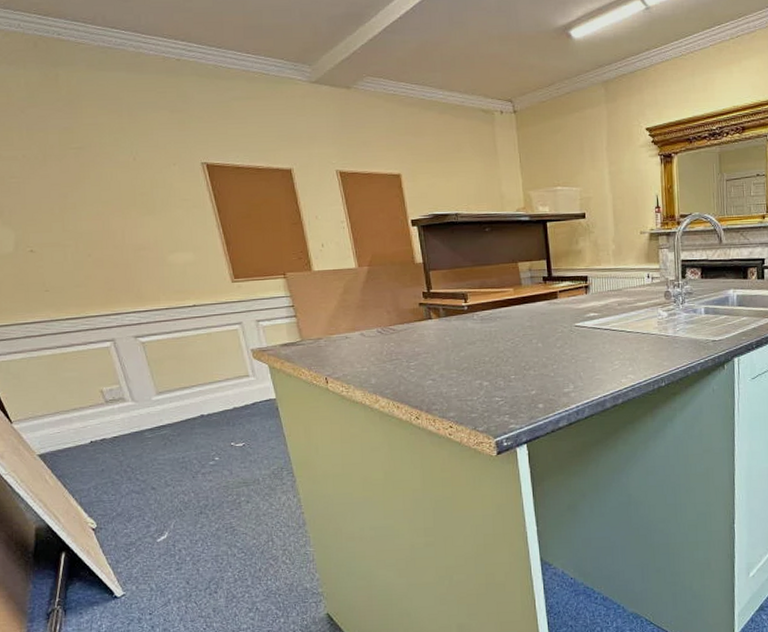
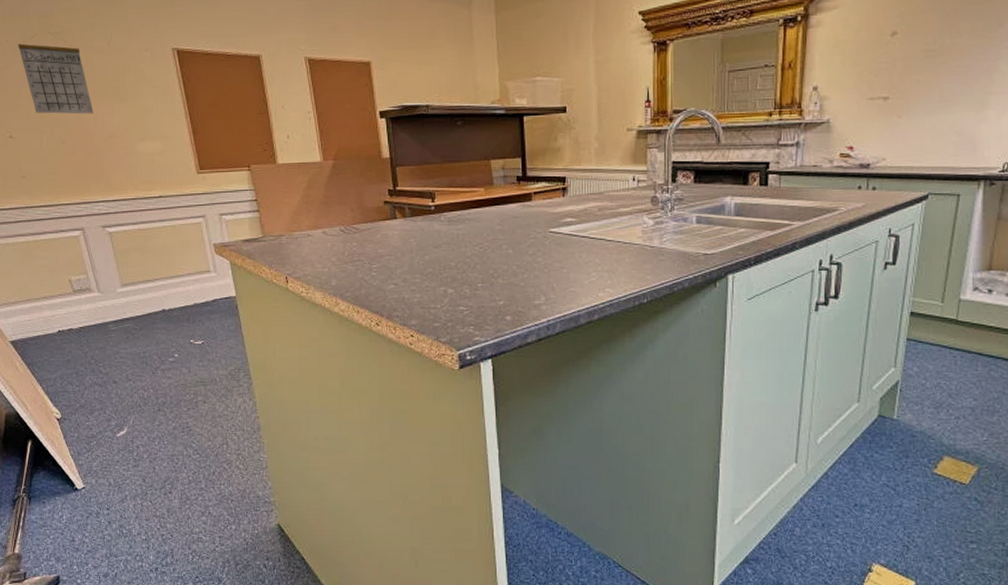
calendar: none [36,147,121,228] -> present [17,32,94,114]

